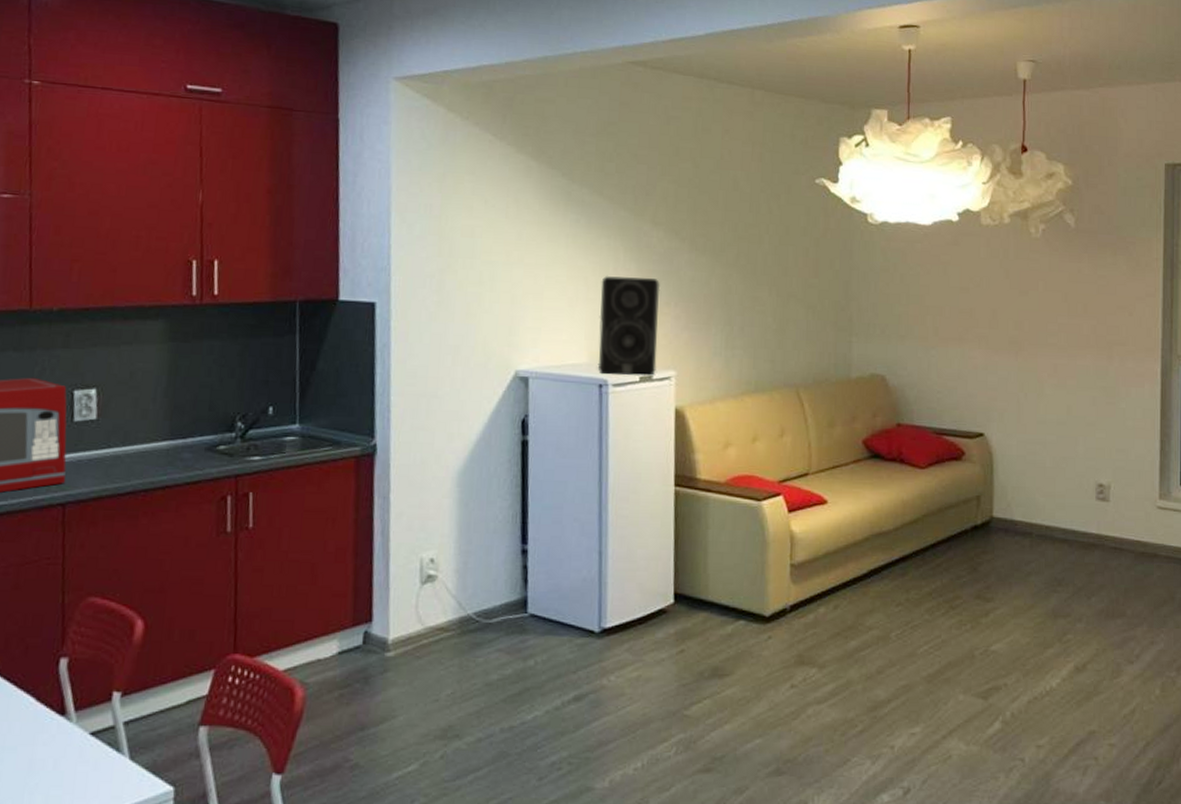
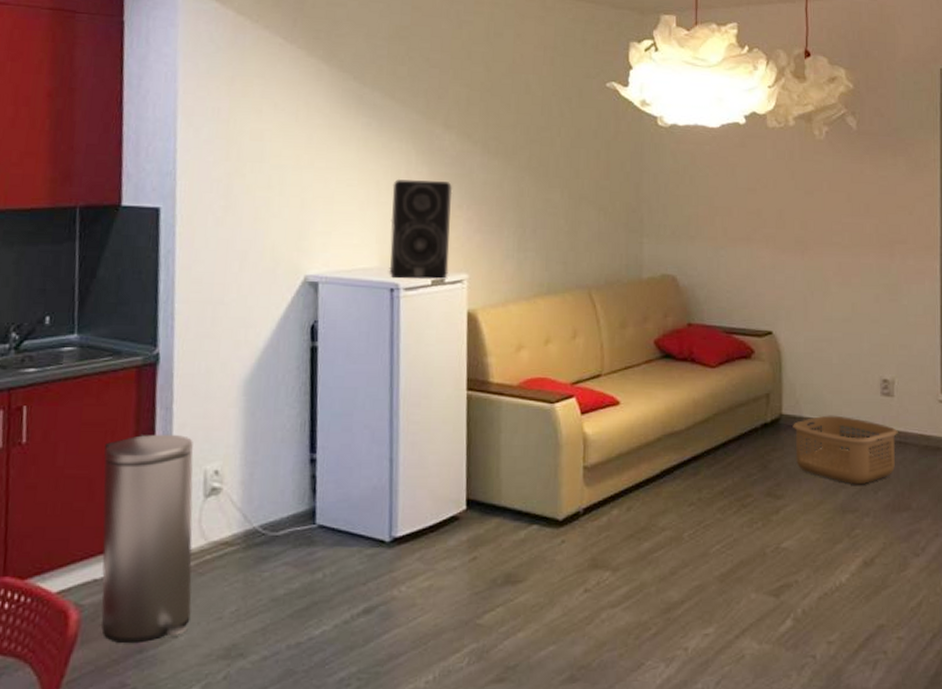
pedal bin: none [325,522,410,720] -> present [101,434,194,643]
clothes hamper: none [1004,518,1113,590] -> present [793,415,898,485]

